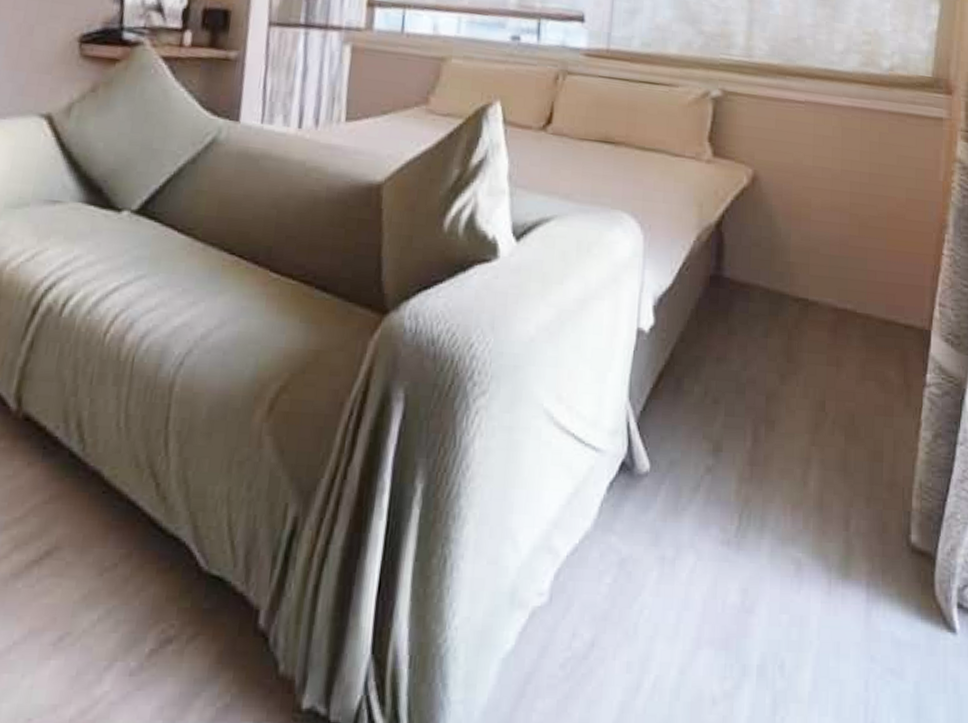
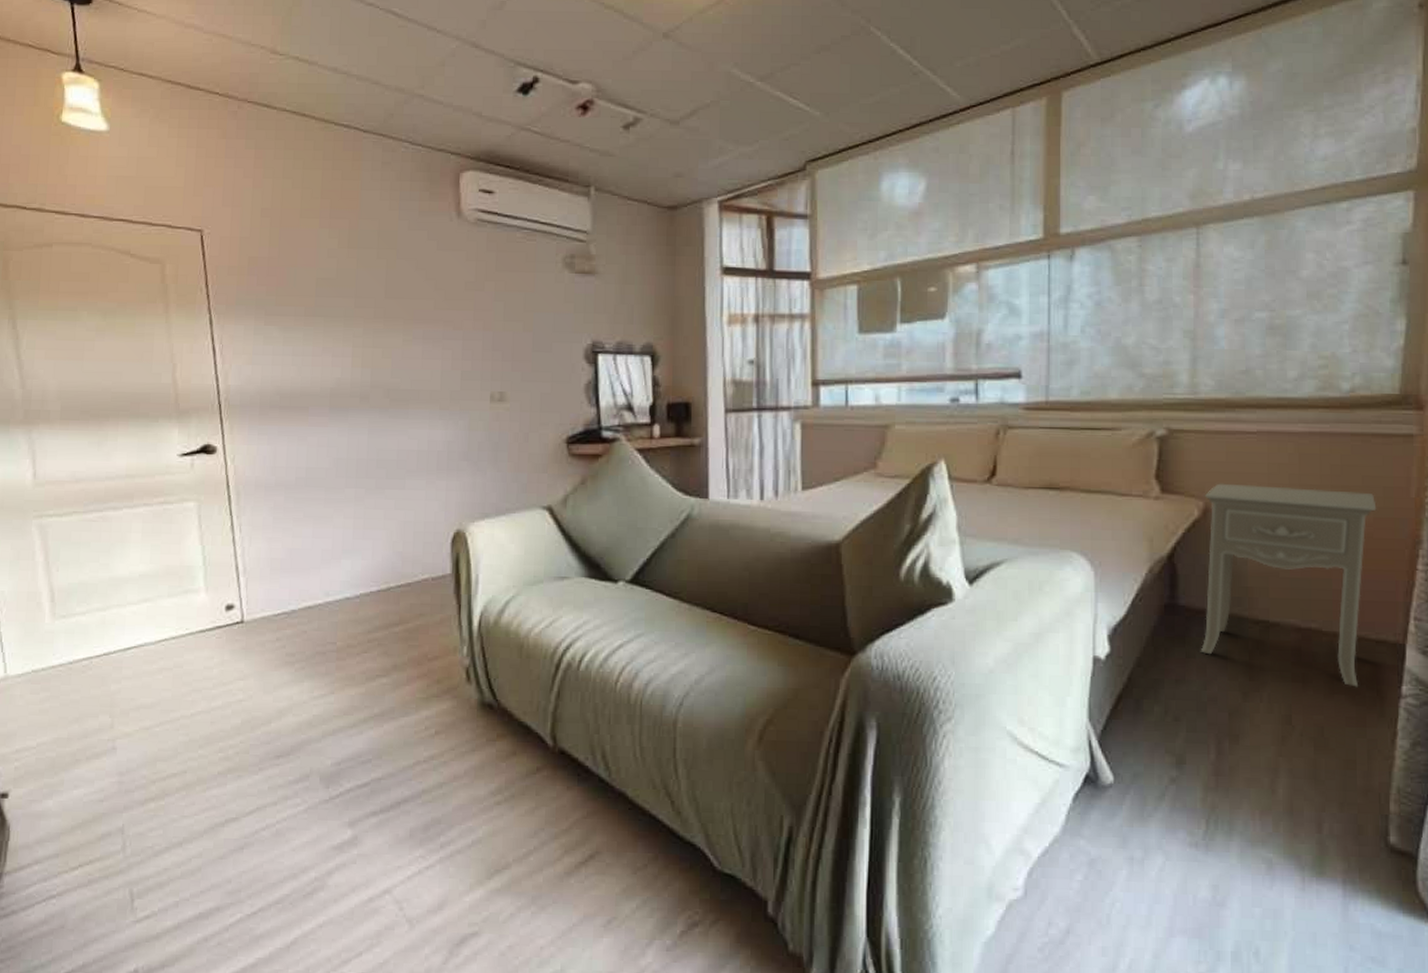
nightstand: none [742,151,909,374] -> present [1200,483,1377,688]

